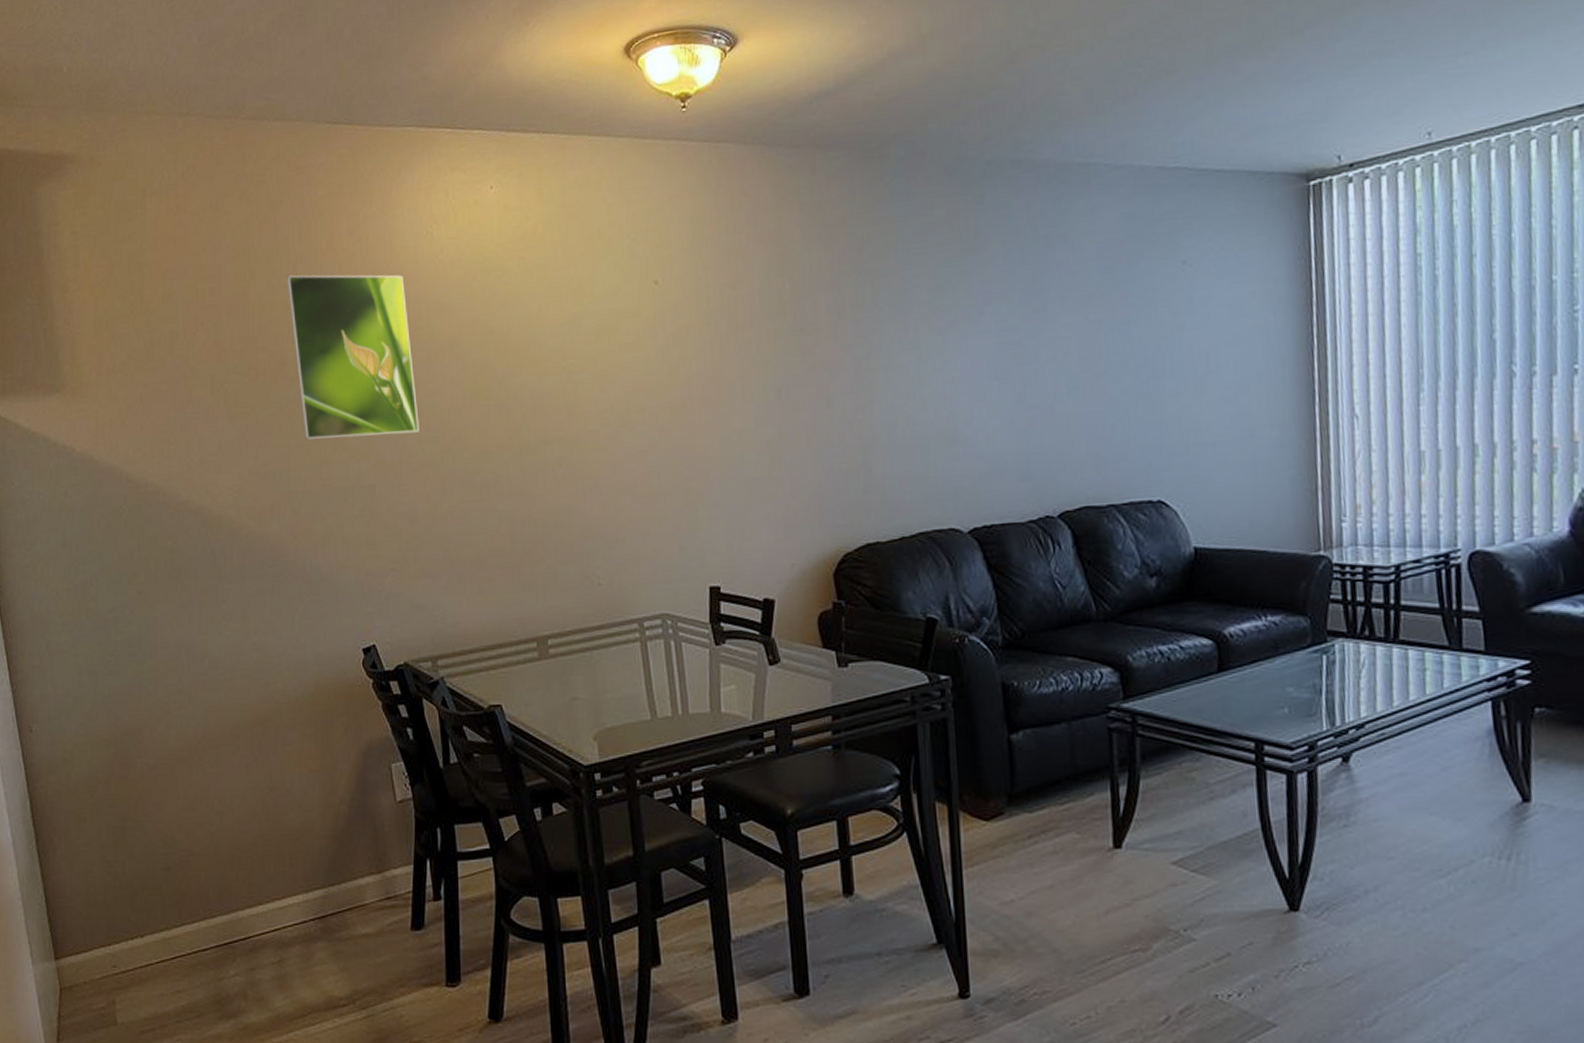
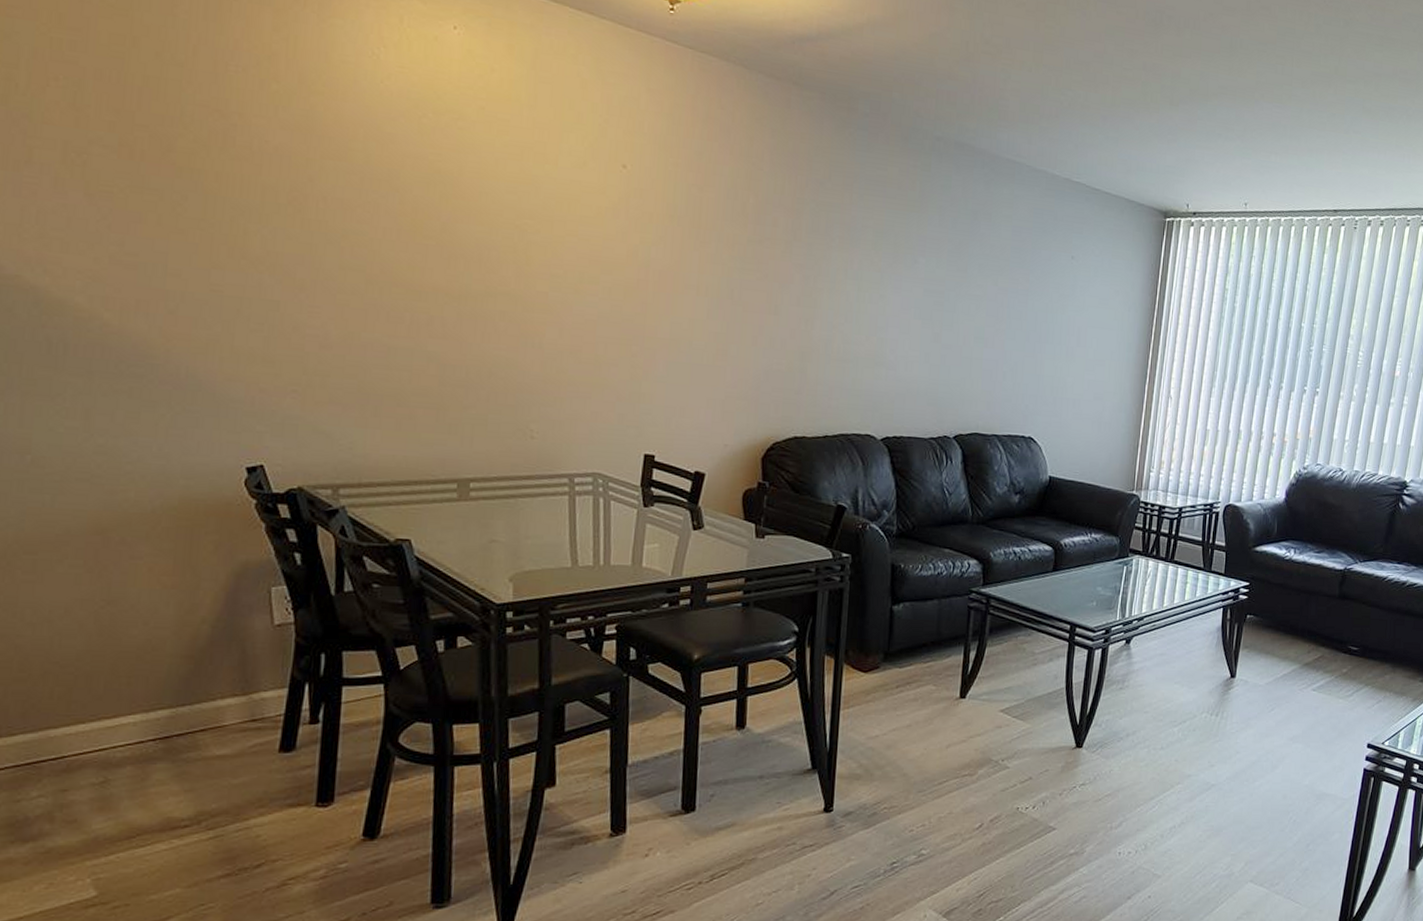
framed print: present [286,274,419,440] -> none [182,54,343,257]

